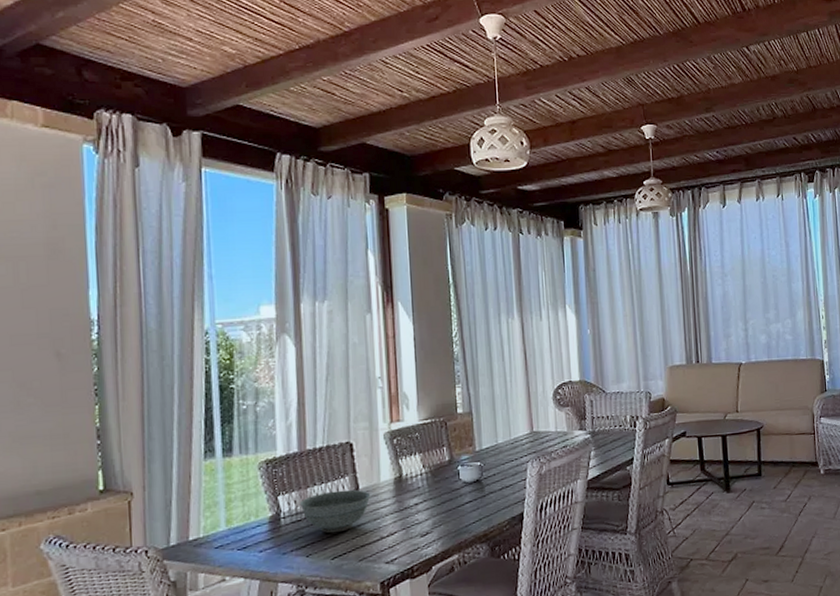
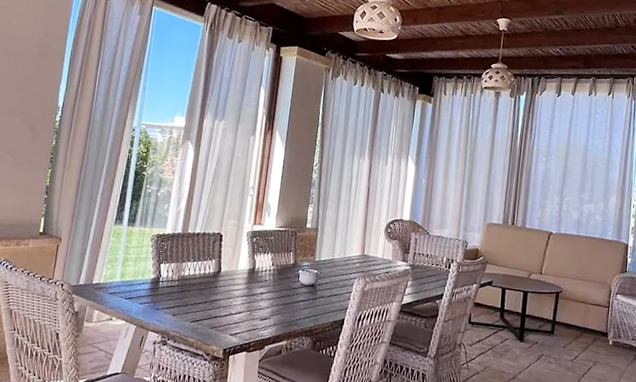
bowl: present [299,489,370,533] -> none [175,268,228,302]

